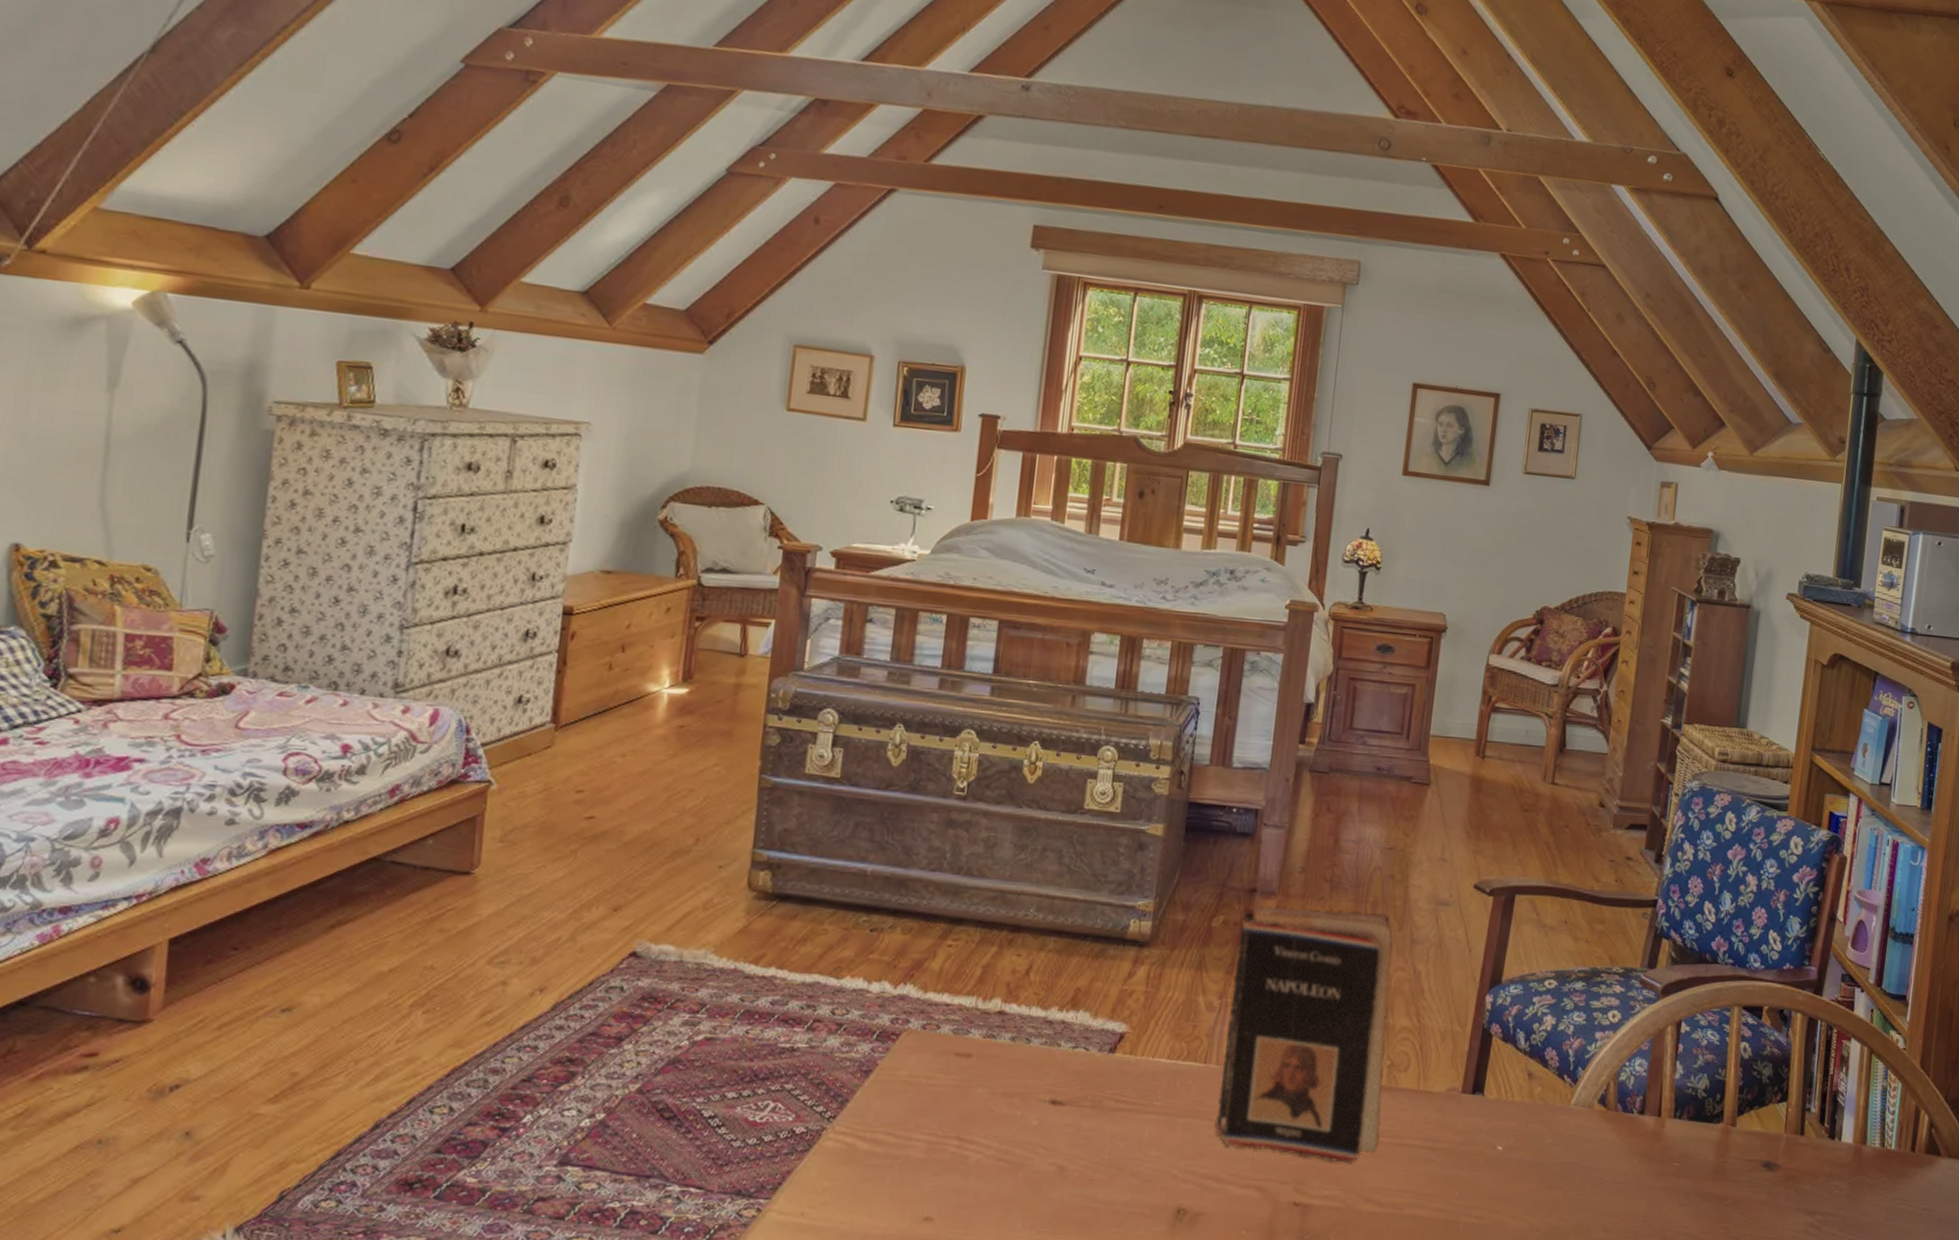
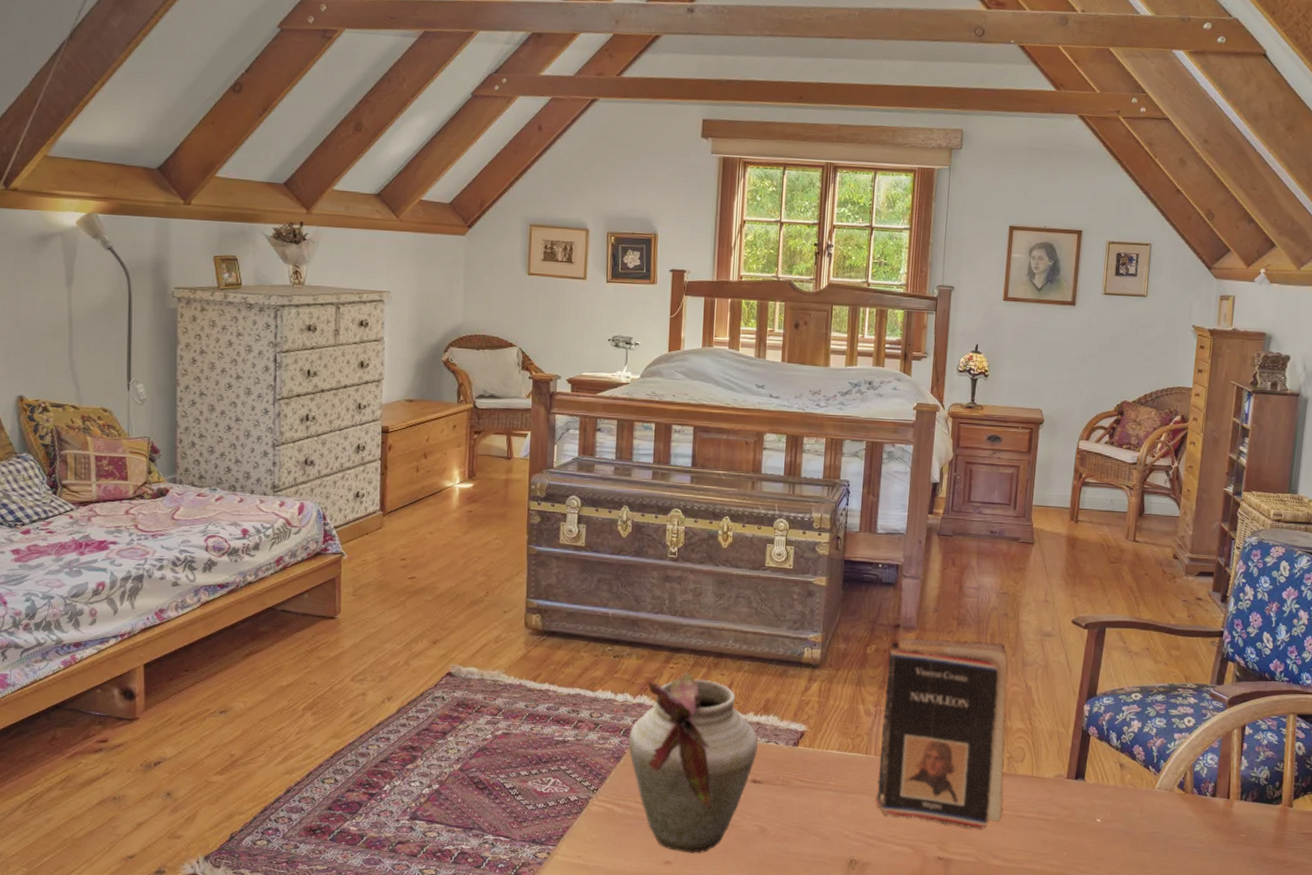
vase: none [882,950,1062,1205] -> present [628,671,758,853]

